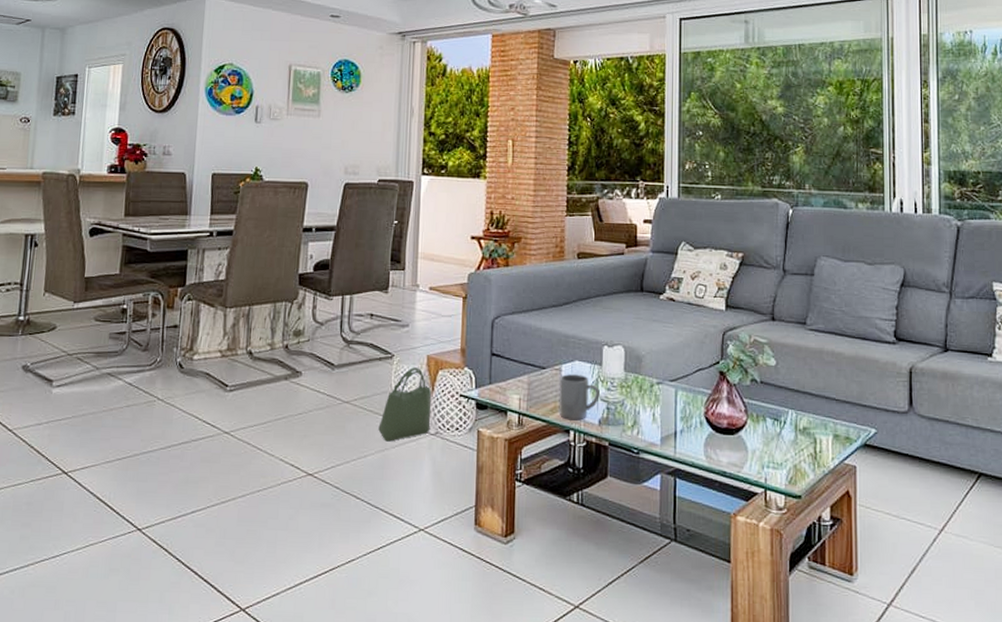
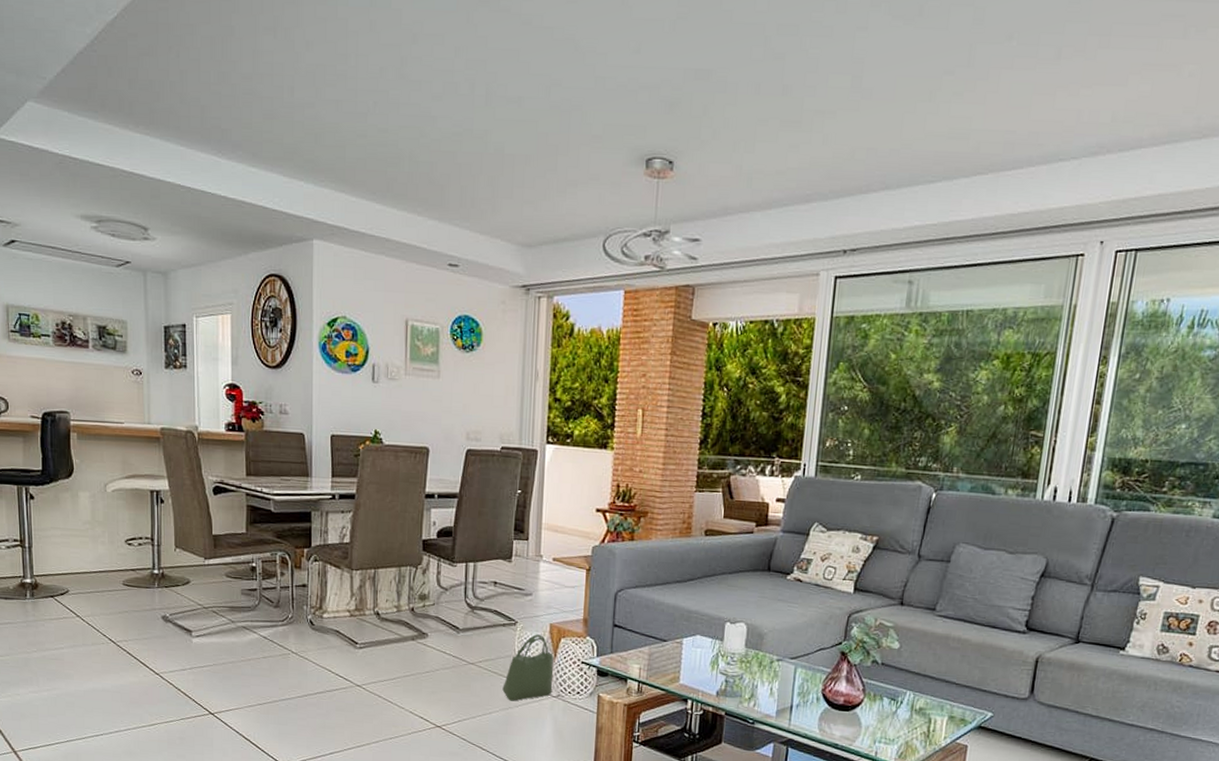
mug: present [559,374,600,421] -> none [678,647,720,691]

